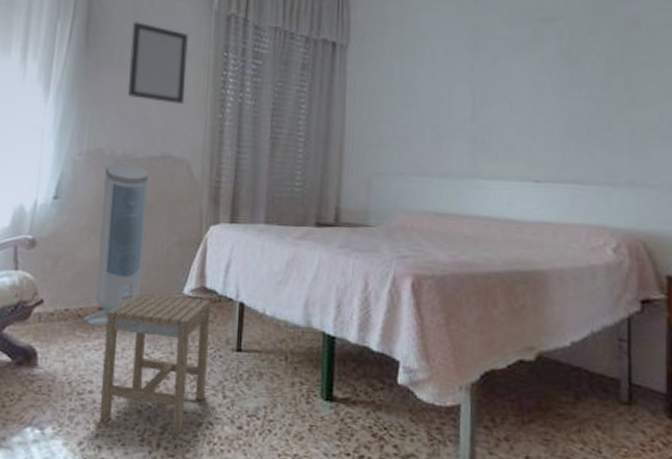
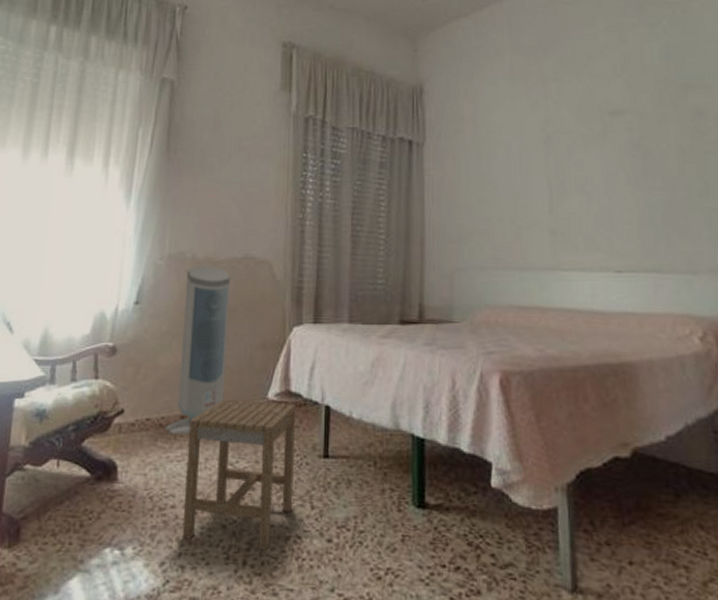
home mirror: present [127,21,189,104] -> none [208,125,269,205]

